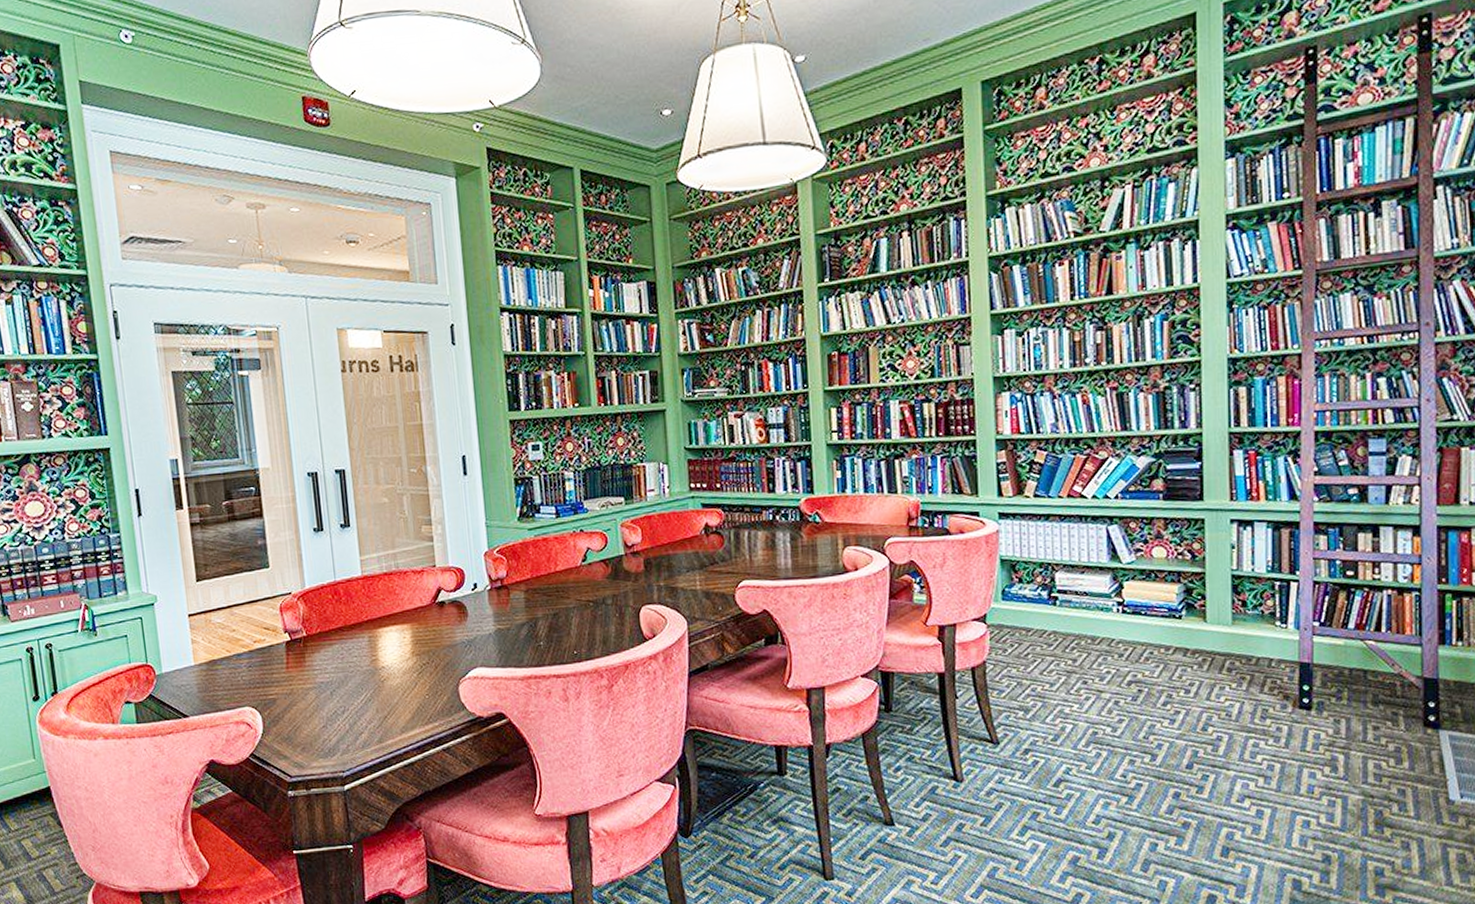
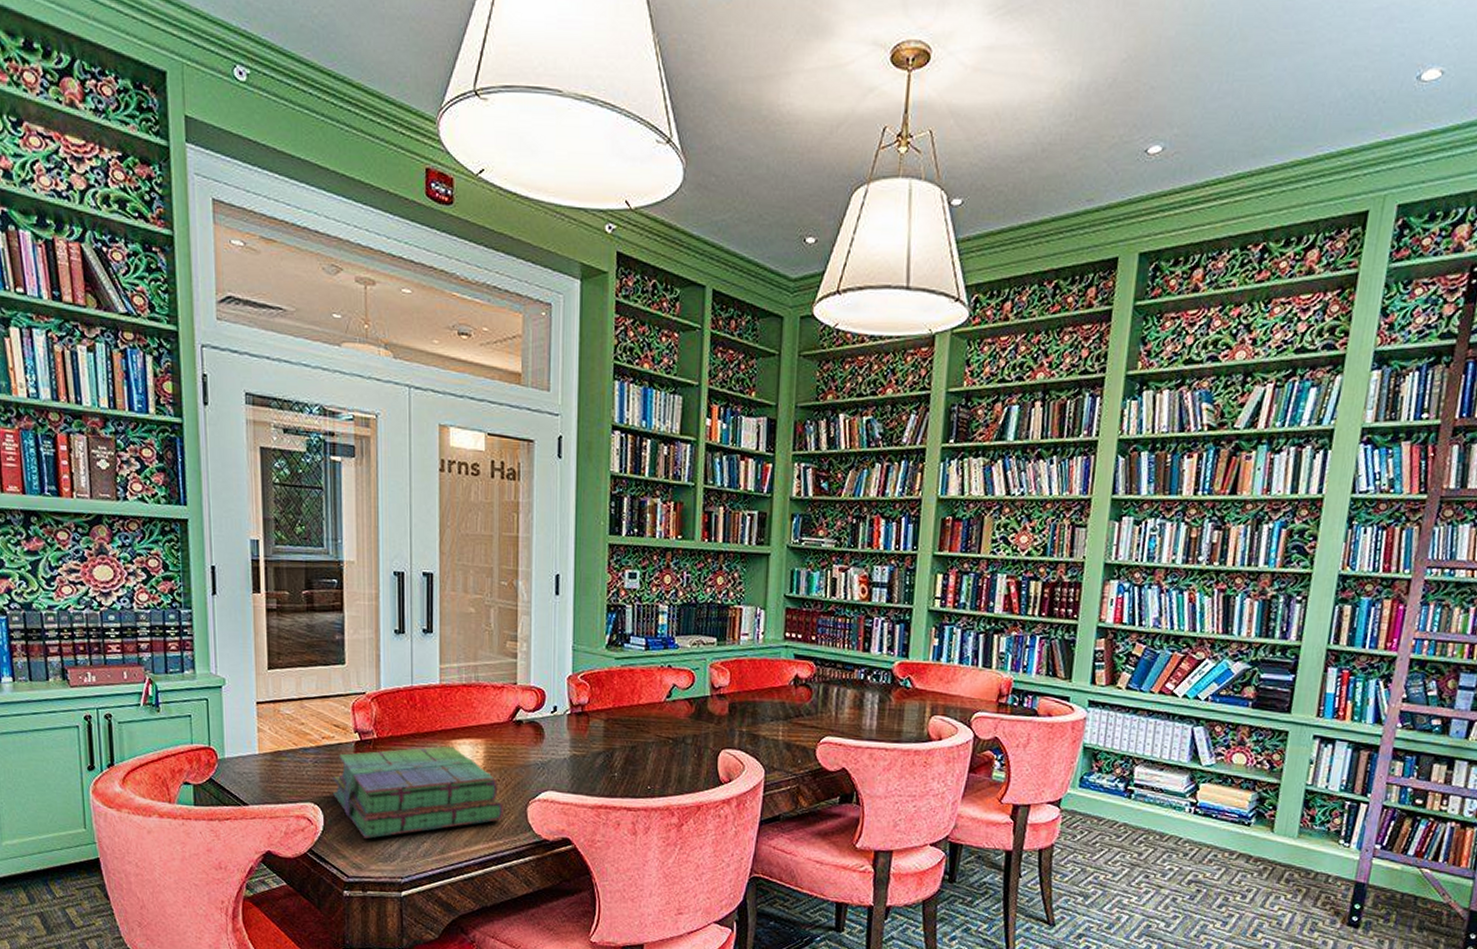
stack of books: none [266,635,436,736] -> present [332,746,504,839]

